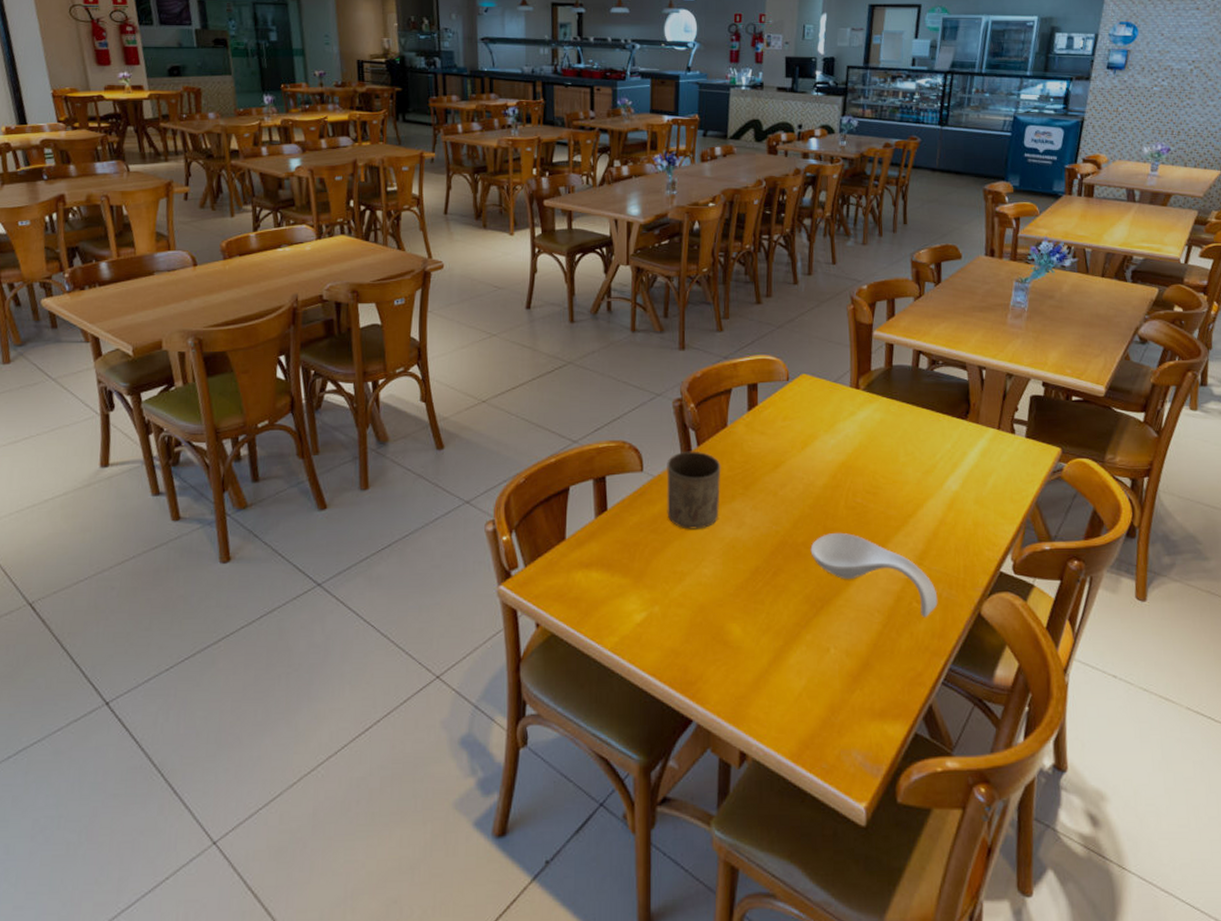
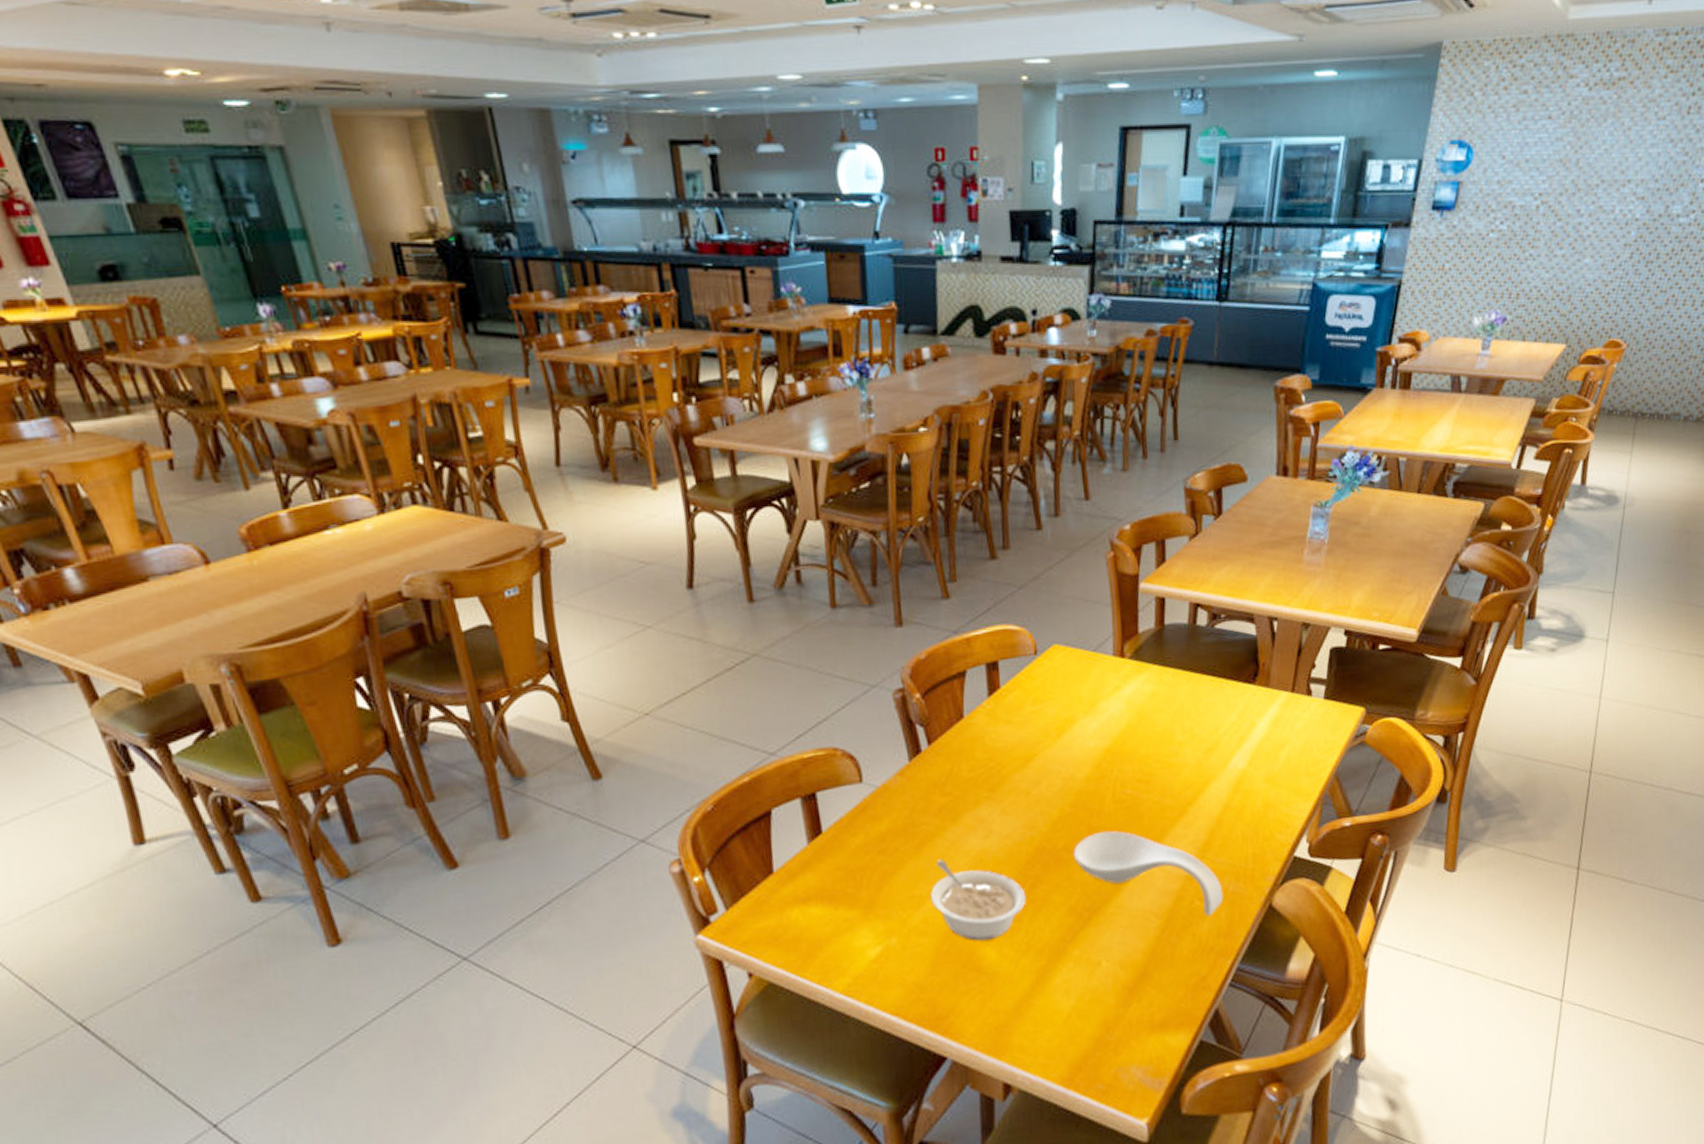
cup: present [667,451,721,530] -> none [891,751,962,846]
legume: none [690,543,769,617] -> present [931,859,1026,941]

